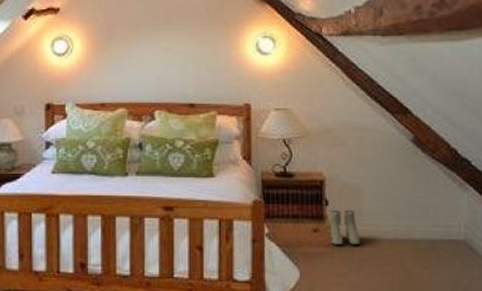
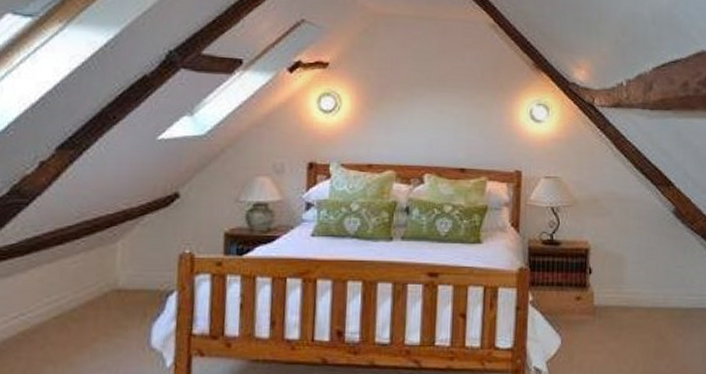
boots: present [329,210,361,245] -> none [591,279,621,312]

